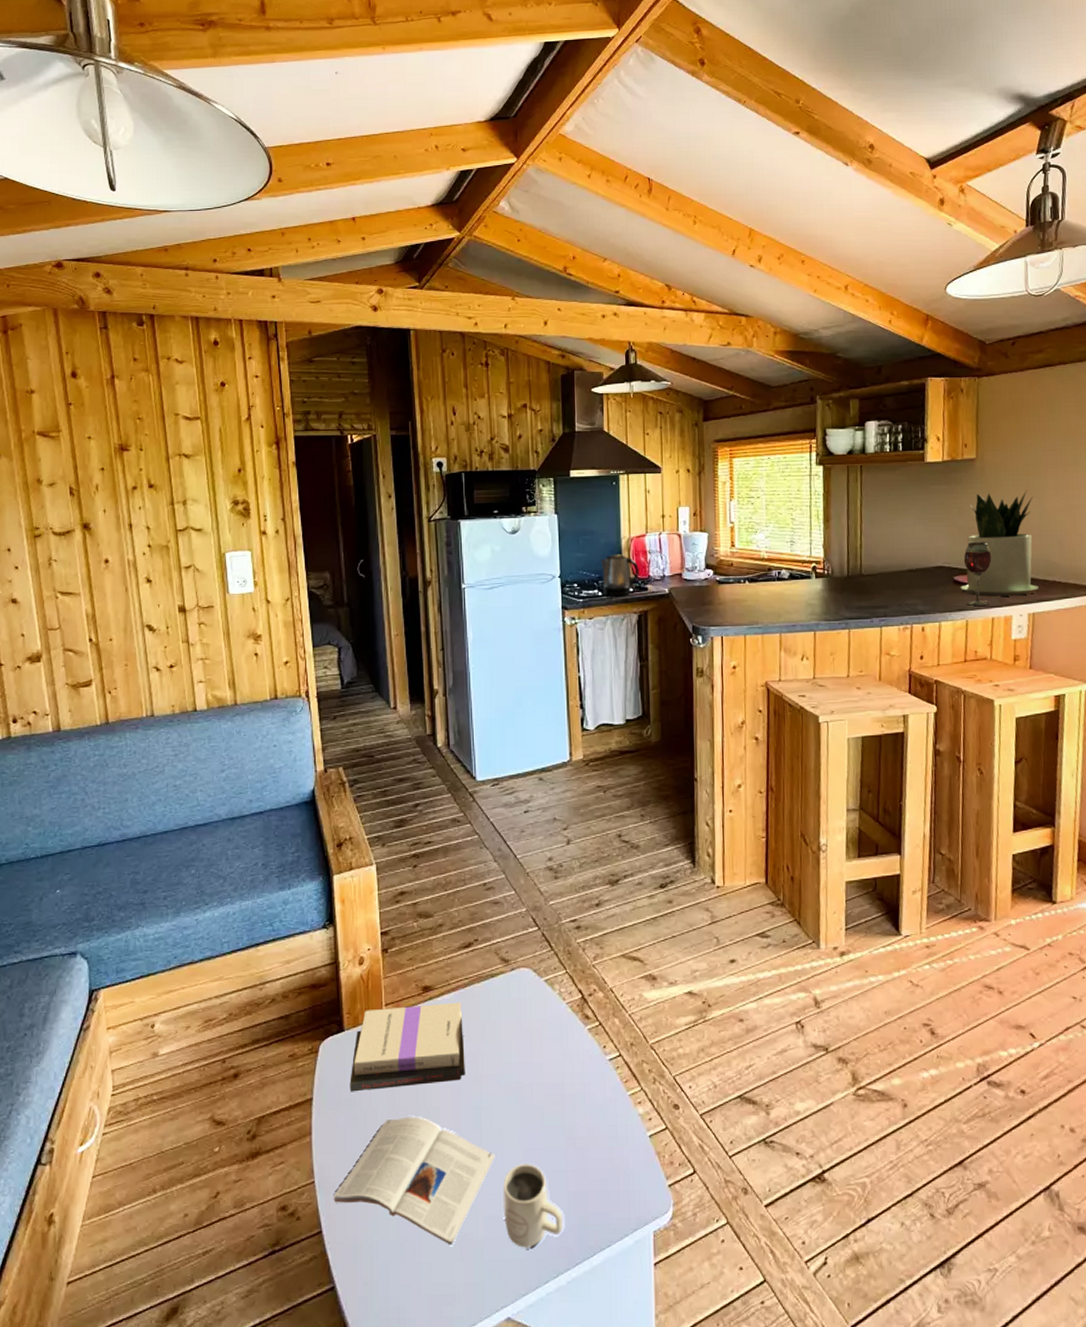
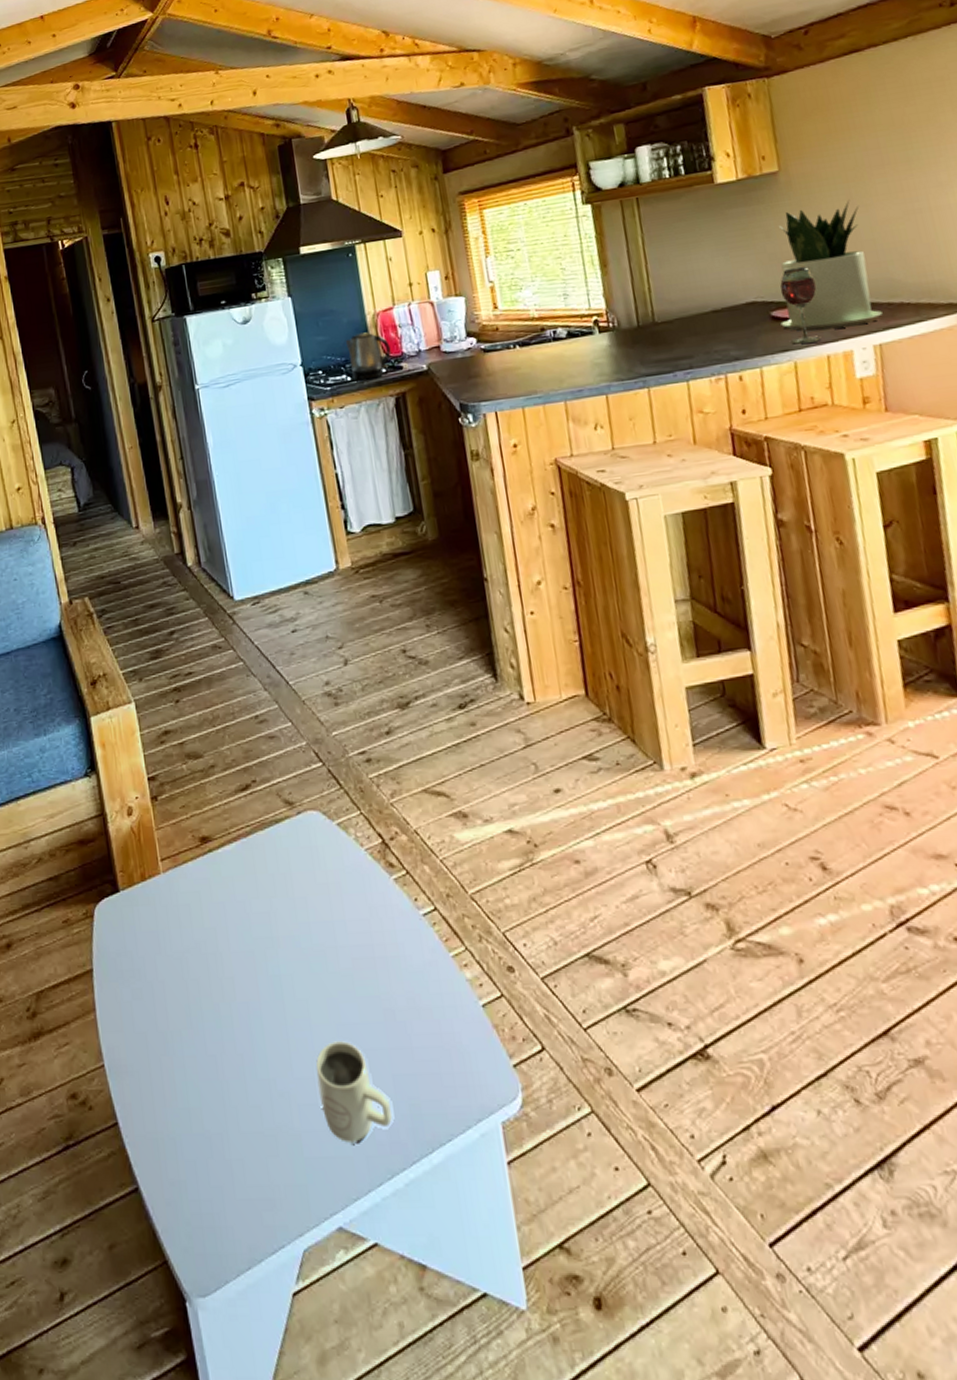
magazine: present [333,1116,495,1246] -> none [126,987,304,1140]
books: present [350,1002,465,1092] -> none [131,853,259,961]

